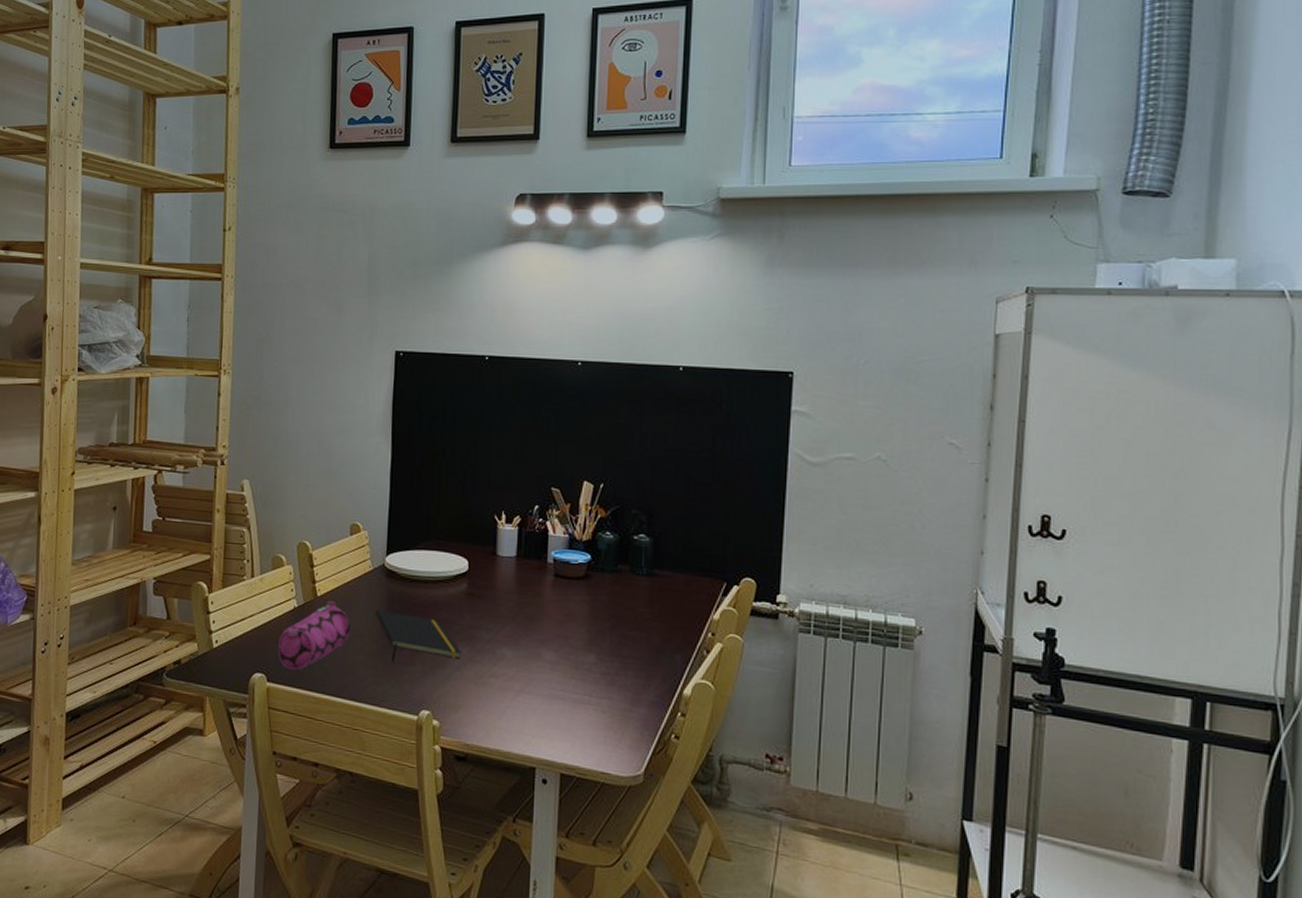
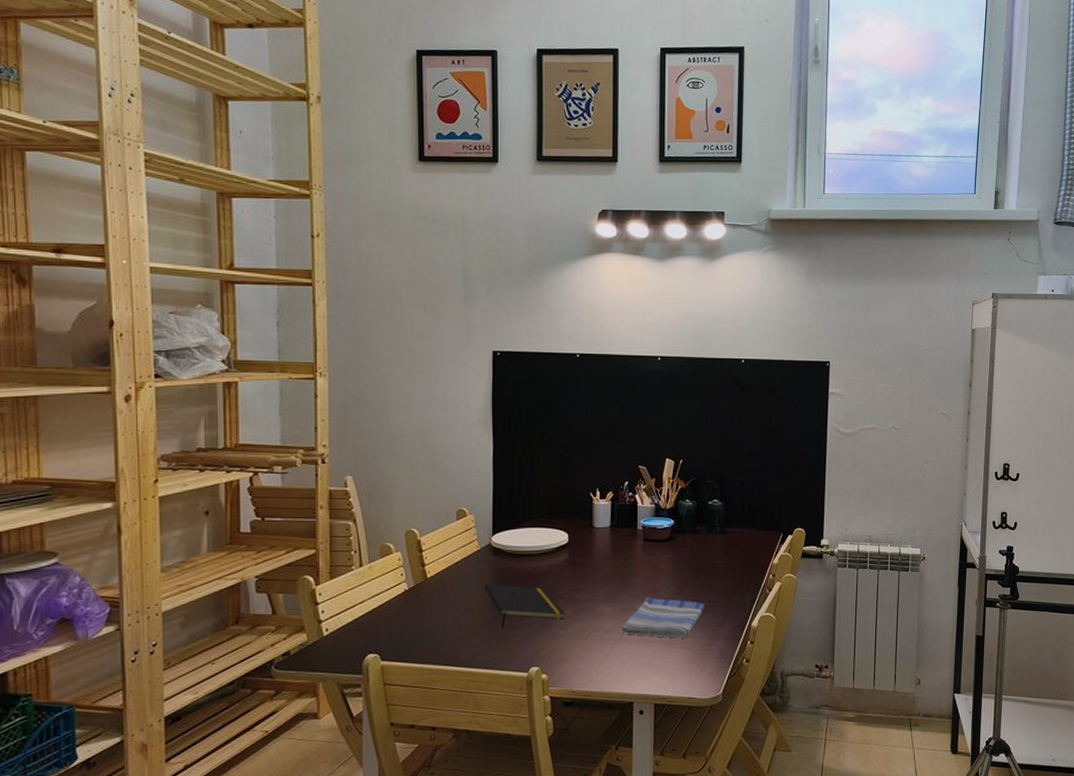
pencil case: present [278,600,351,671] -> none [391,580,462,648]
dish towel: none [523,644,626,699] -> present [620,597,705,639]

